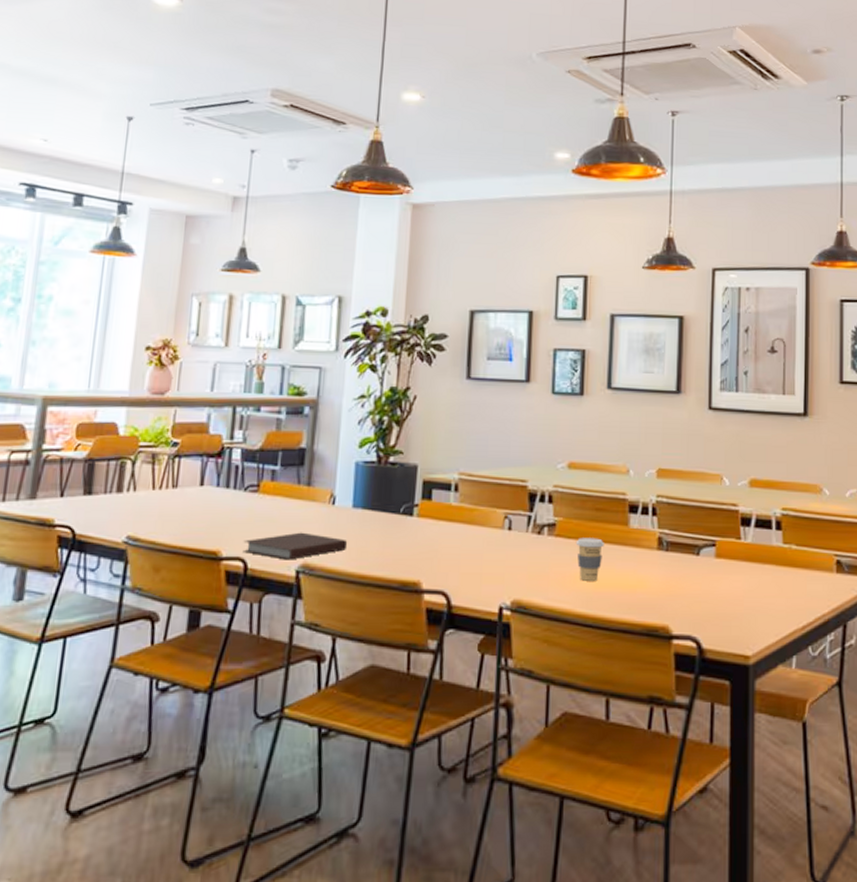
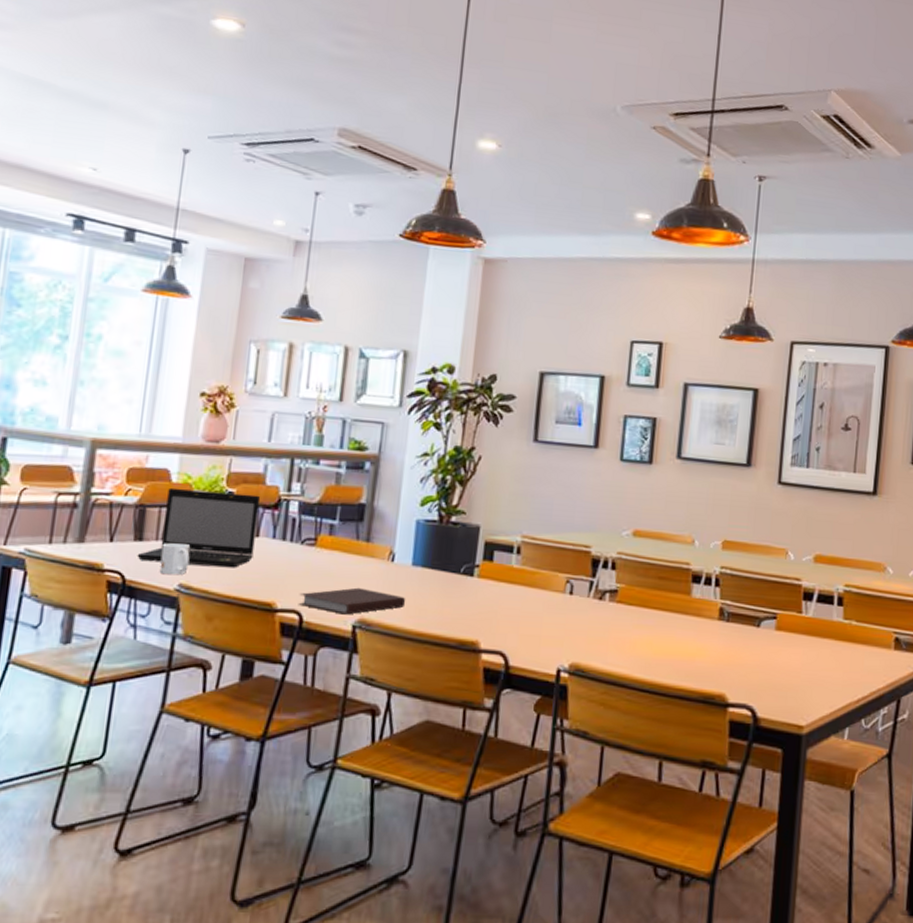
laptop: none [86,440,205,518] -> present [137,487,261,568]
mug: none [108,496,137,526] -> present [159,543,190,574]
coffee cup: present [575,538,604,581] -> none [636,605,665,648]

